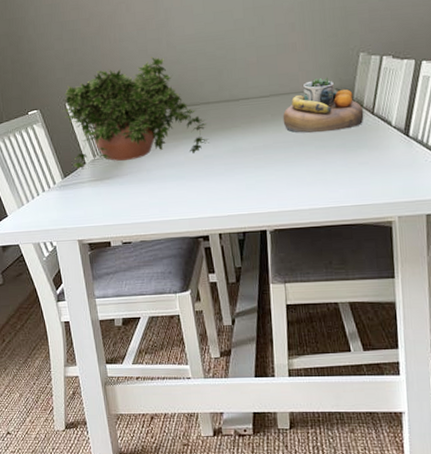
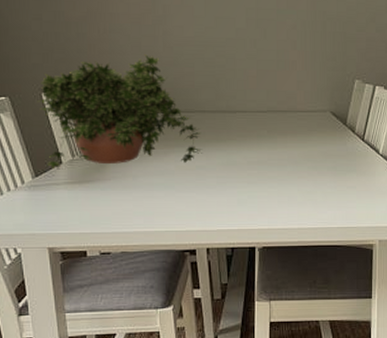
decorative bowl: present [282,76,364,133] -> none [278,99,355,154]

